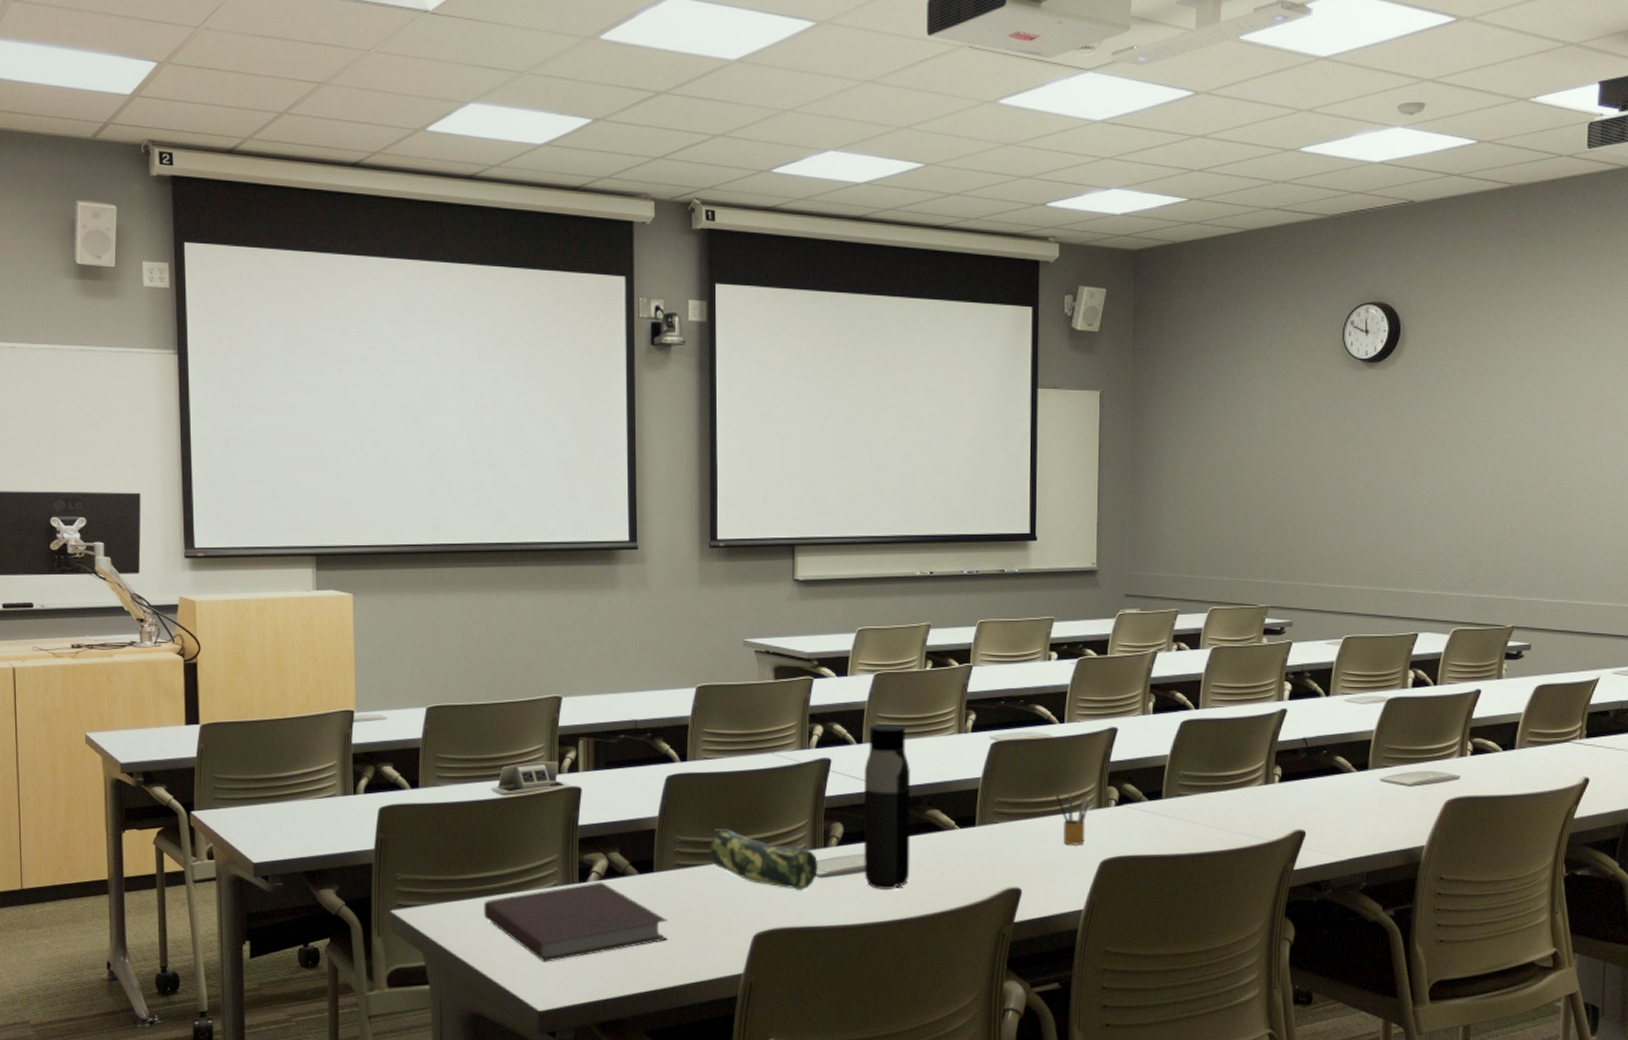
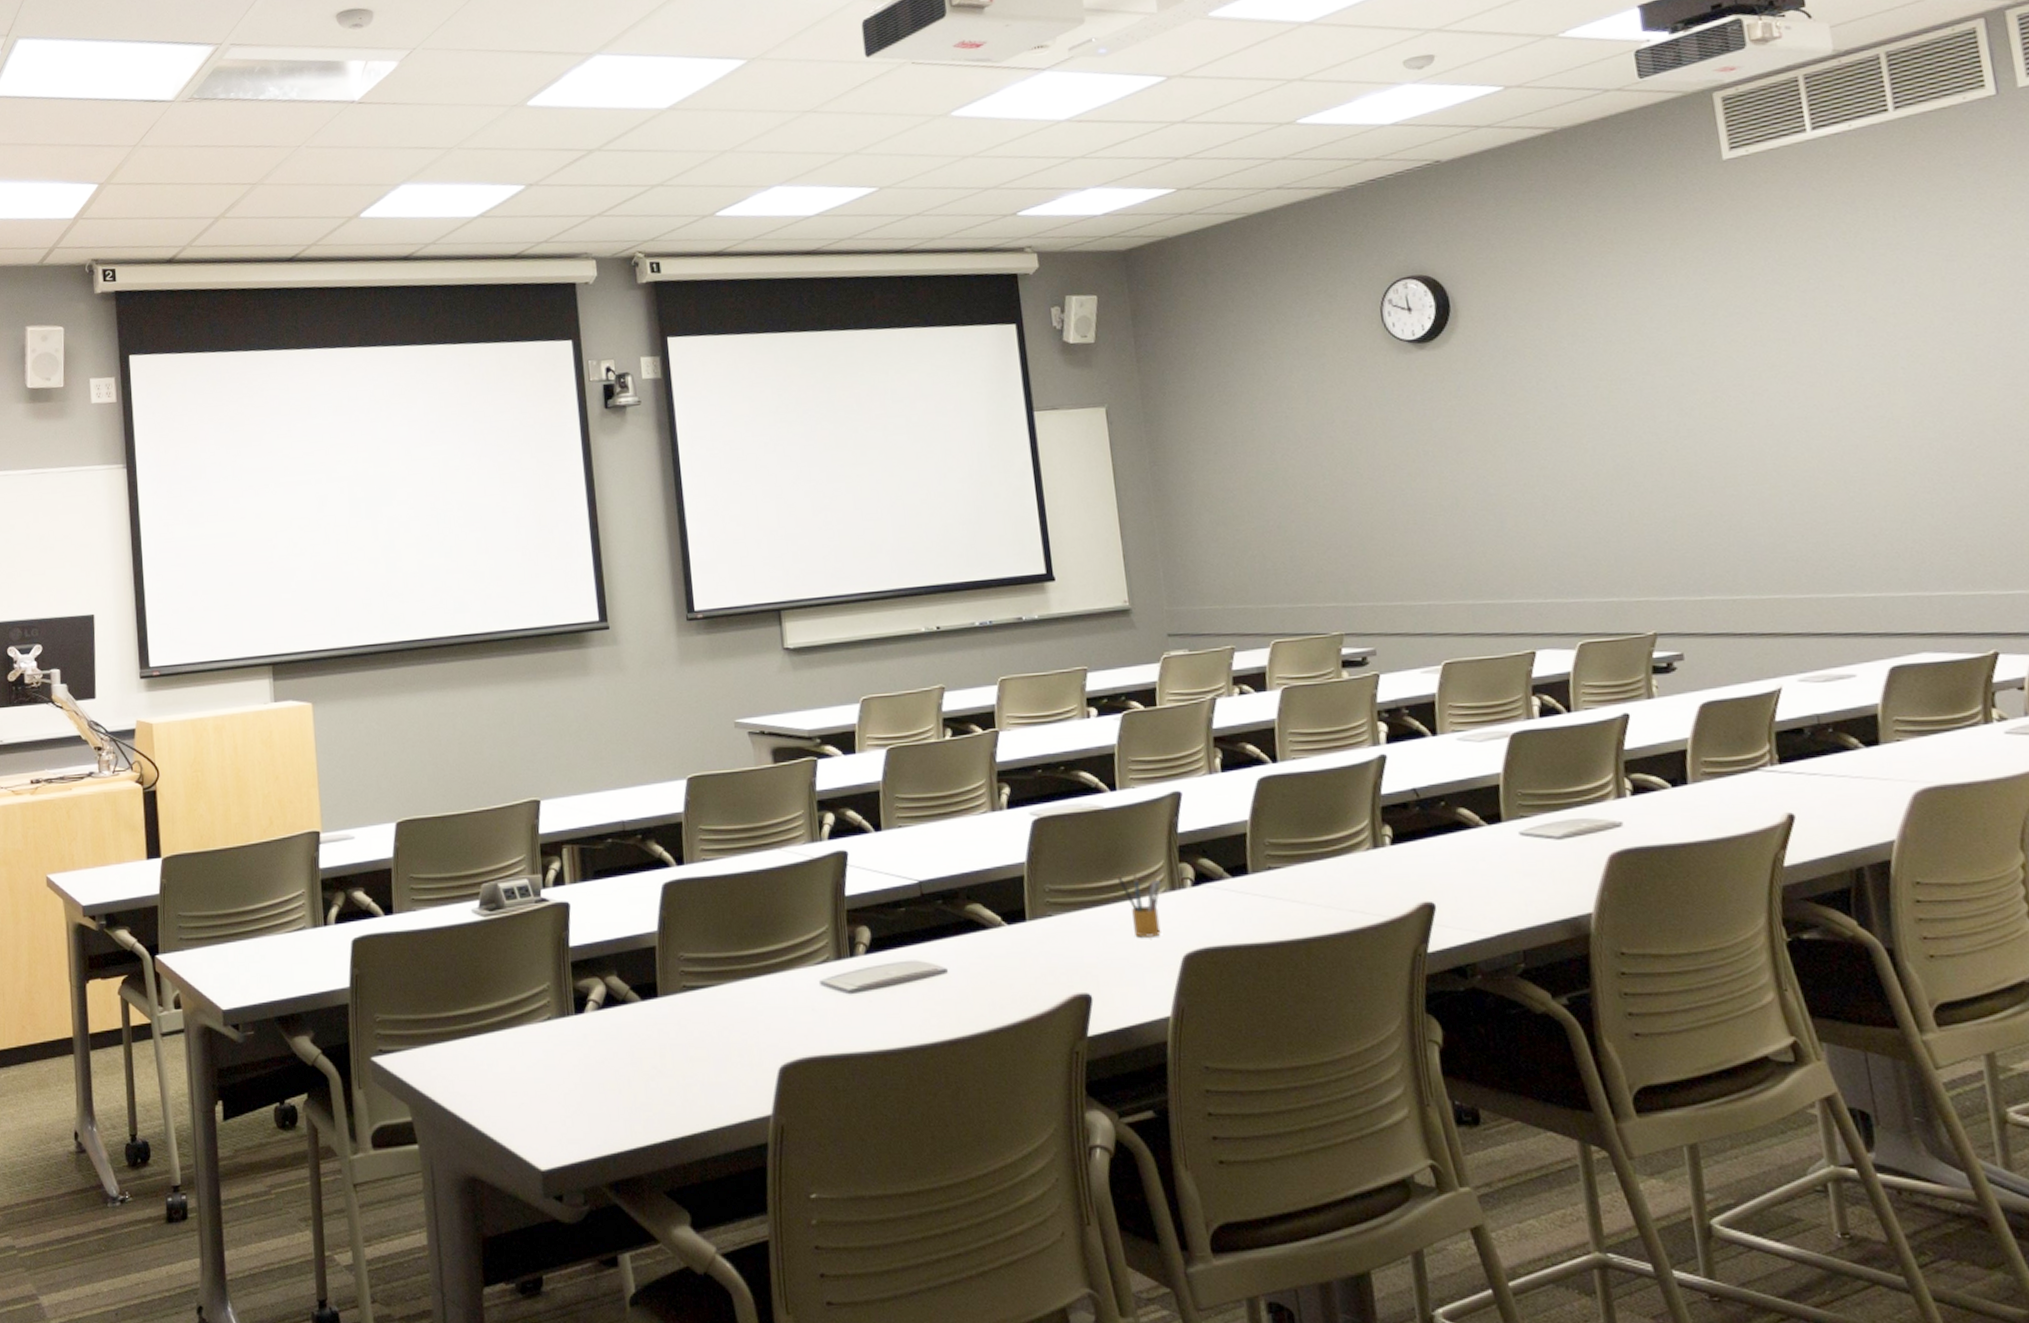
notebook: present [483,882,667,962] -> none [471,1012,681,1111]
pencil case: present [709,829,818,890] -> none [718,941,847,1010]
water bottle: present [863,723,911,891] -> none [886,805,955,1005]

